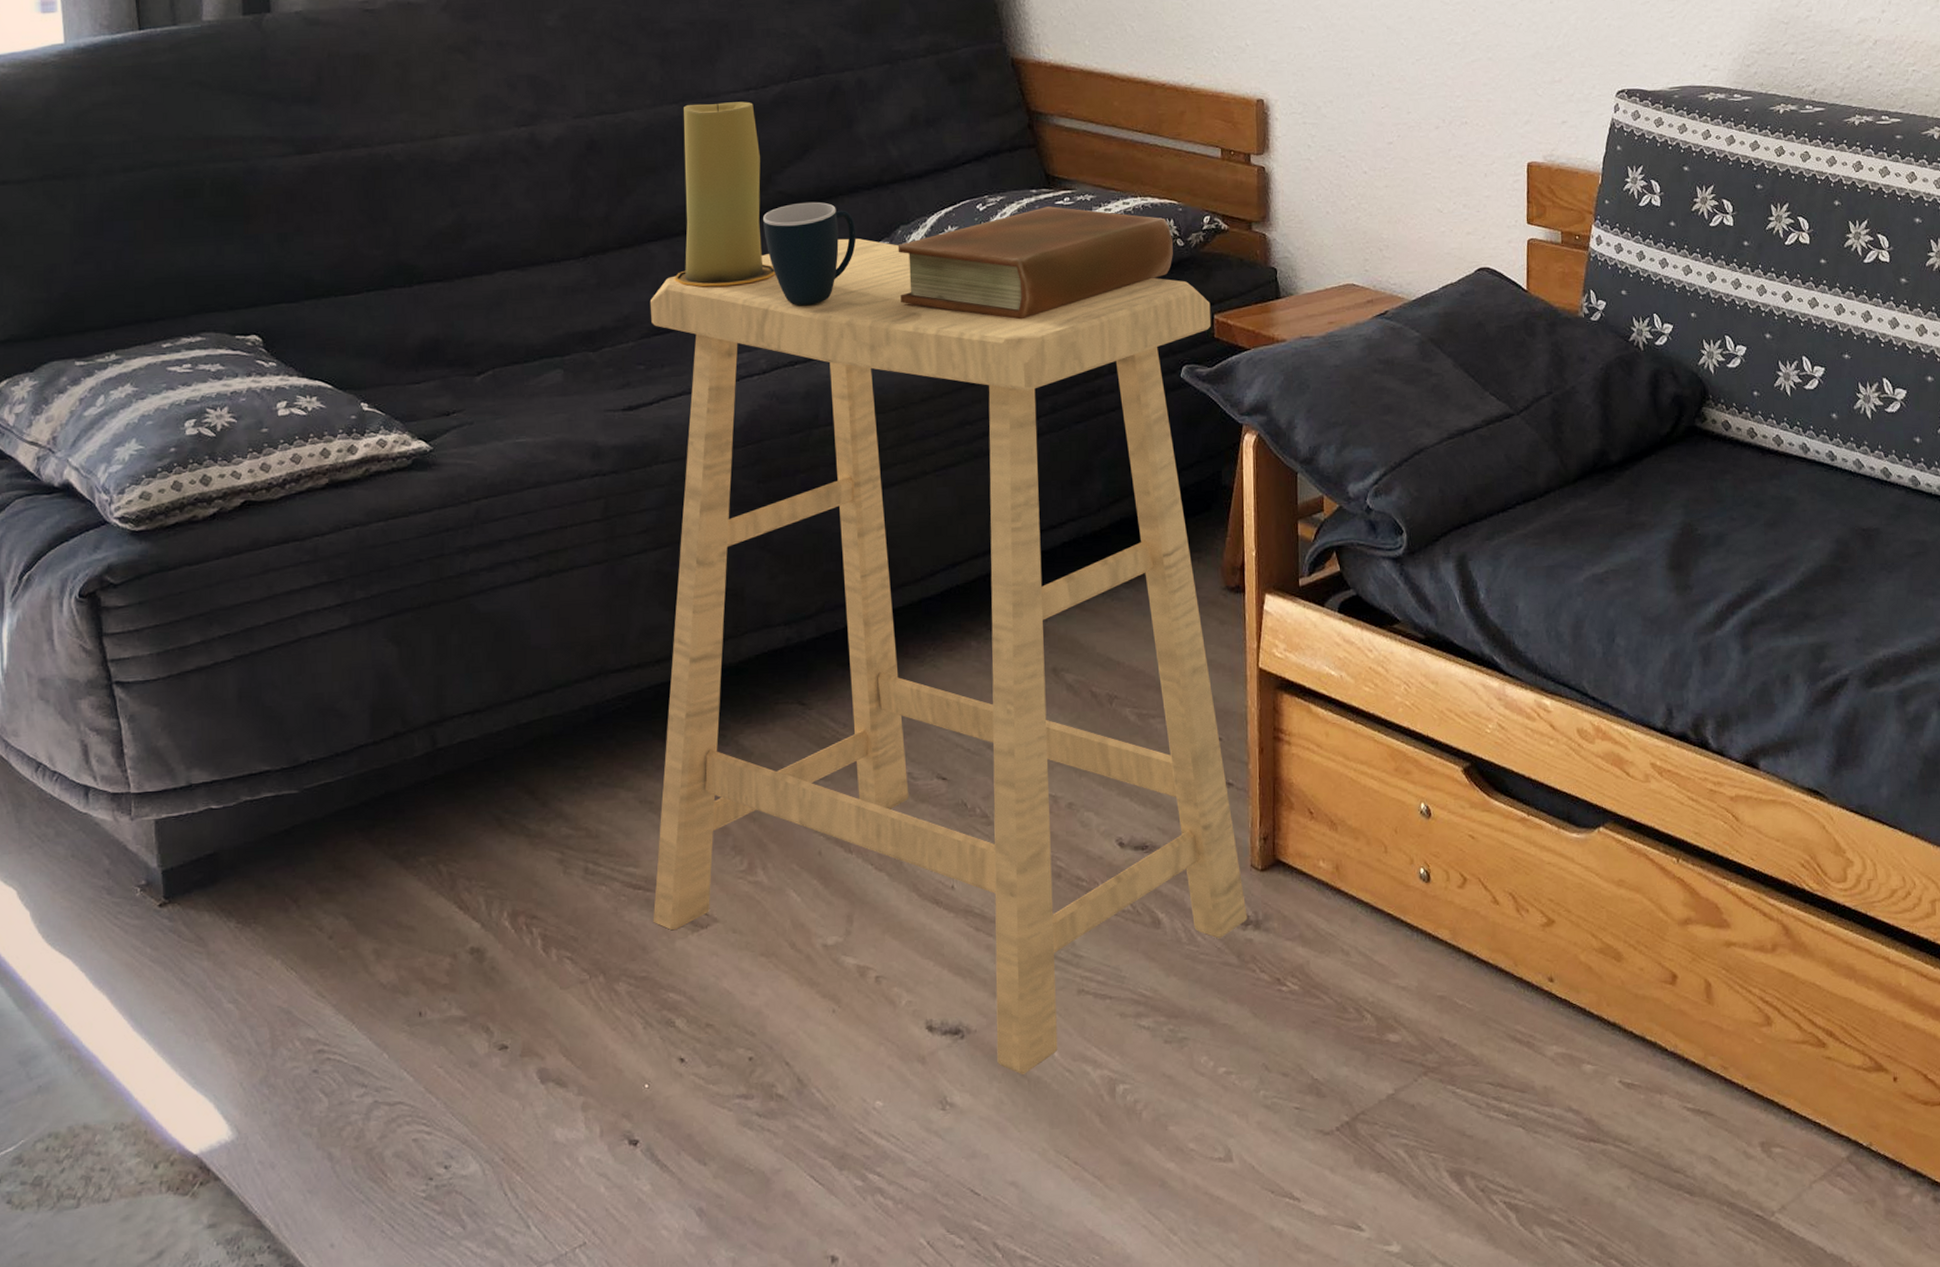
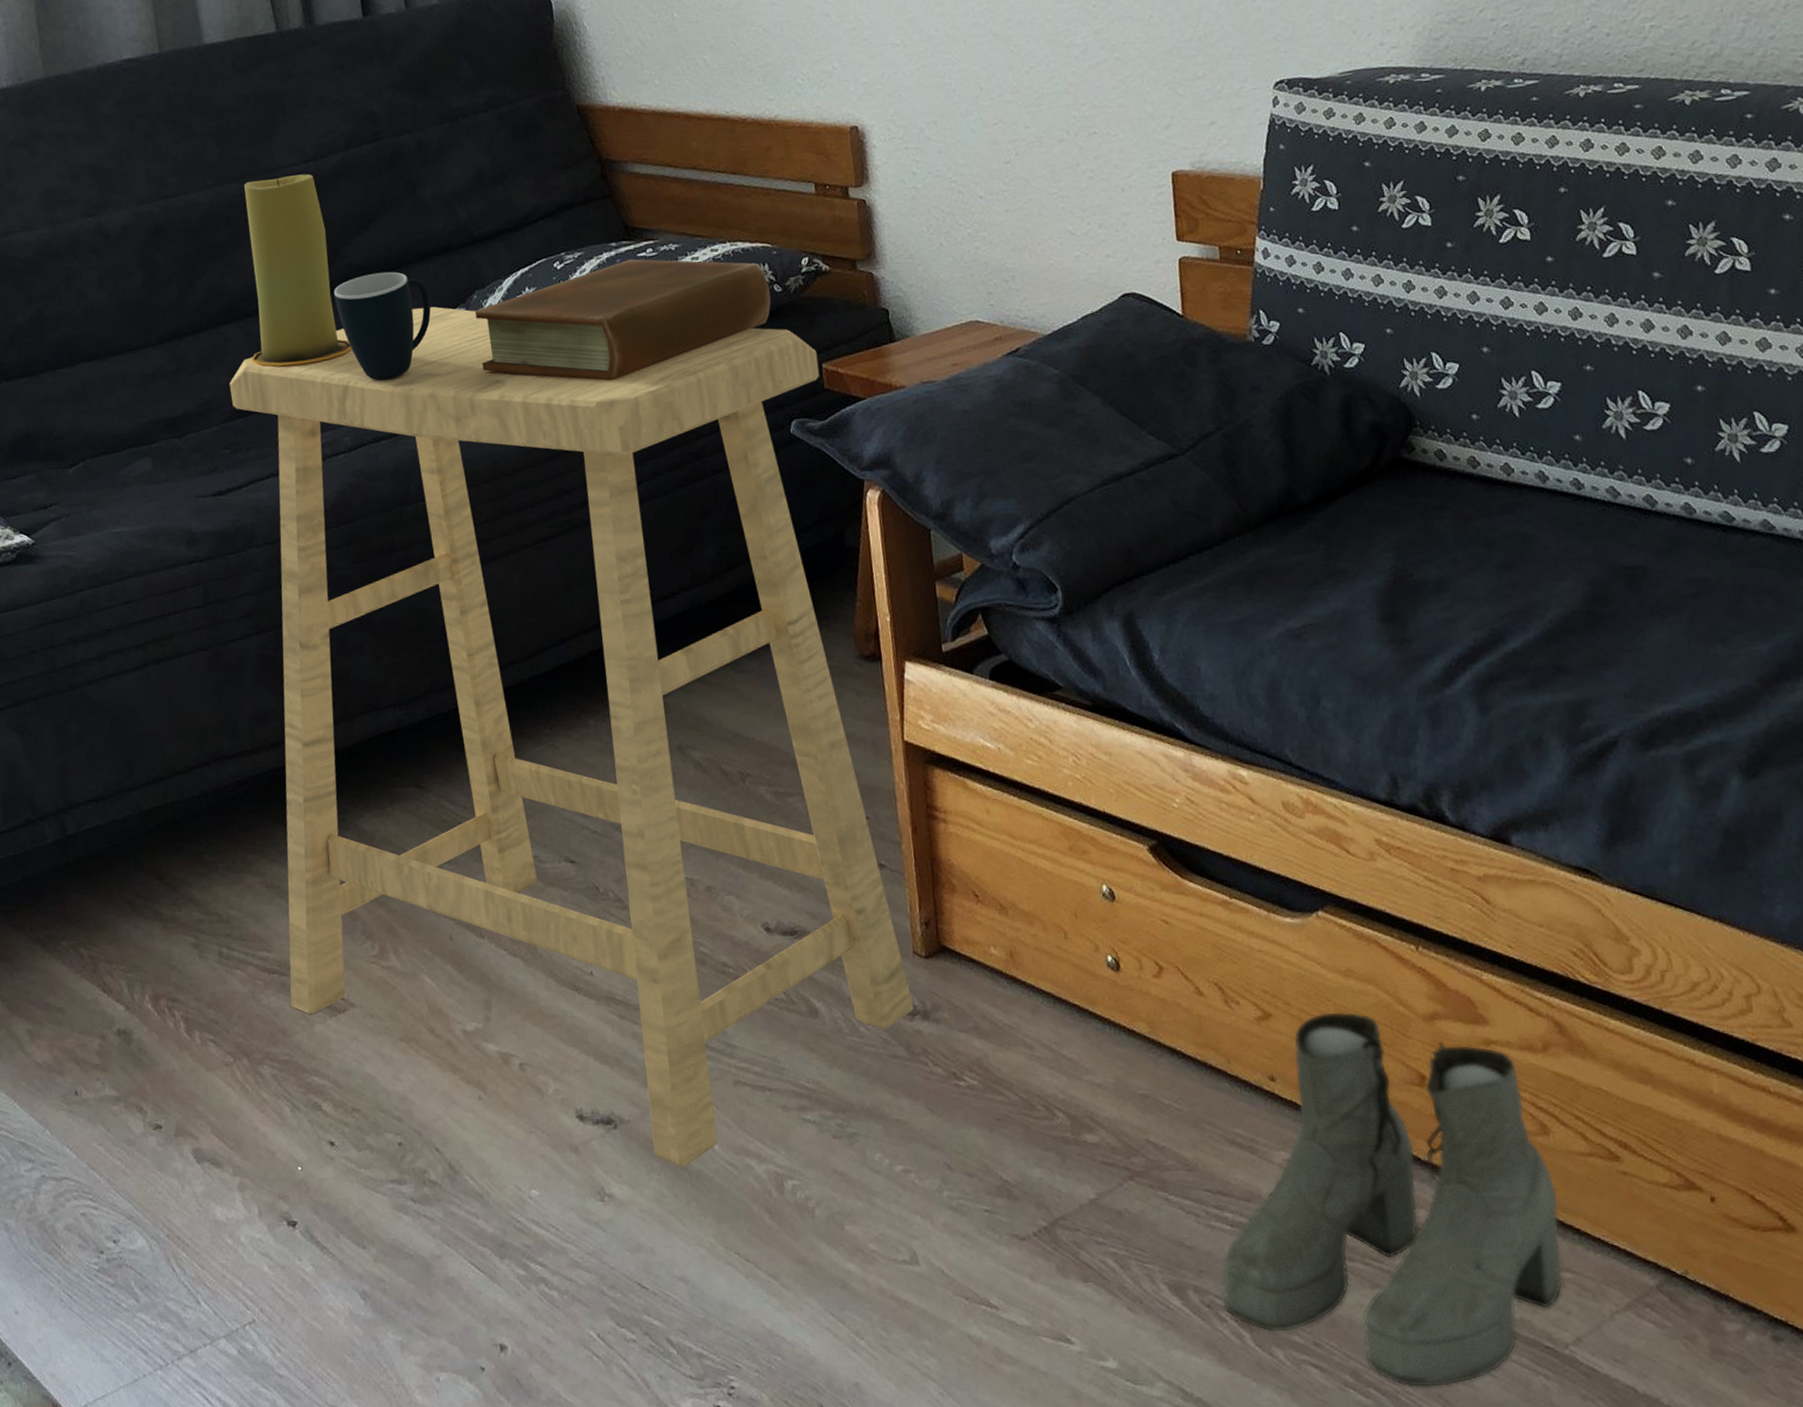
boots: none [1495,918,1775,1257] -> present [1222,1011,1562,1387]

